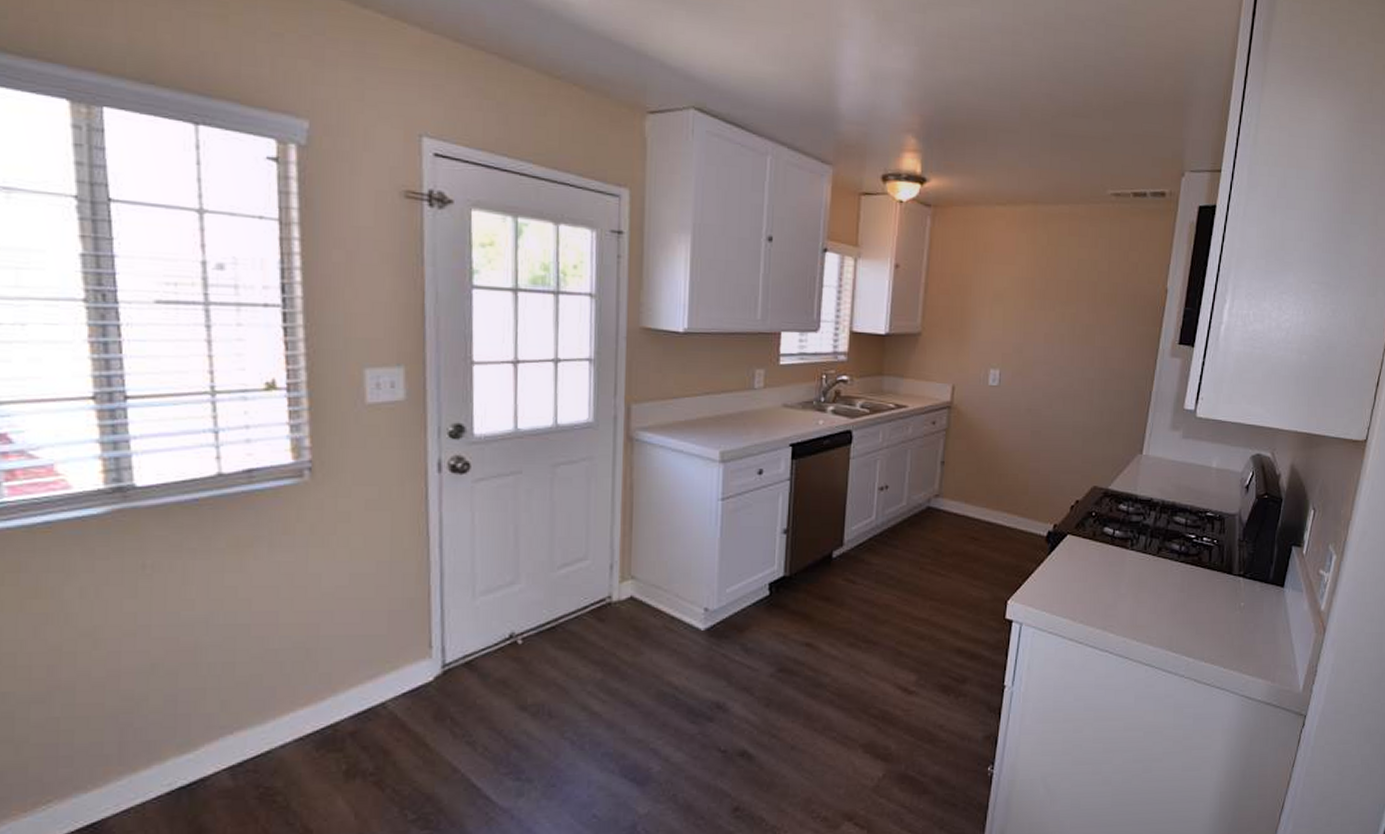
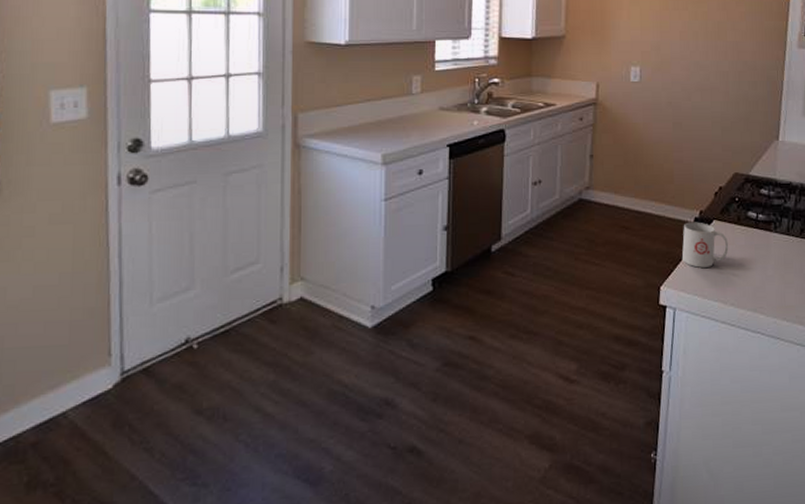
mug: none [1031,535,1082,583] -> present [681,221,729,268]

